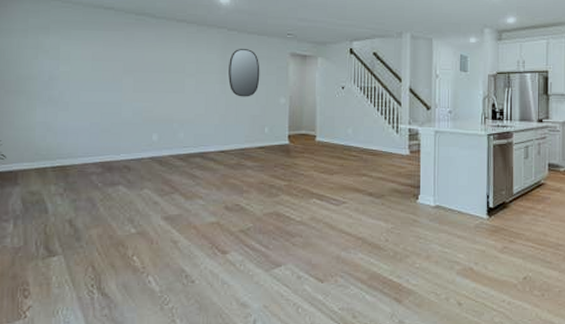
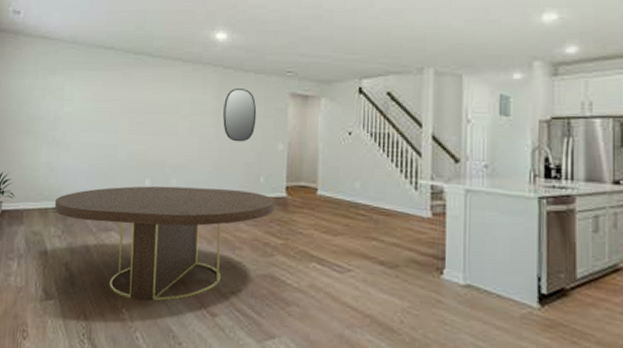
dining table: none [53,140,278,246] -> present [54,186,275,301]

